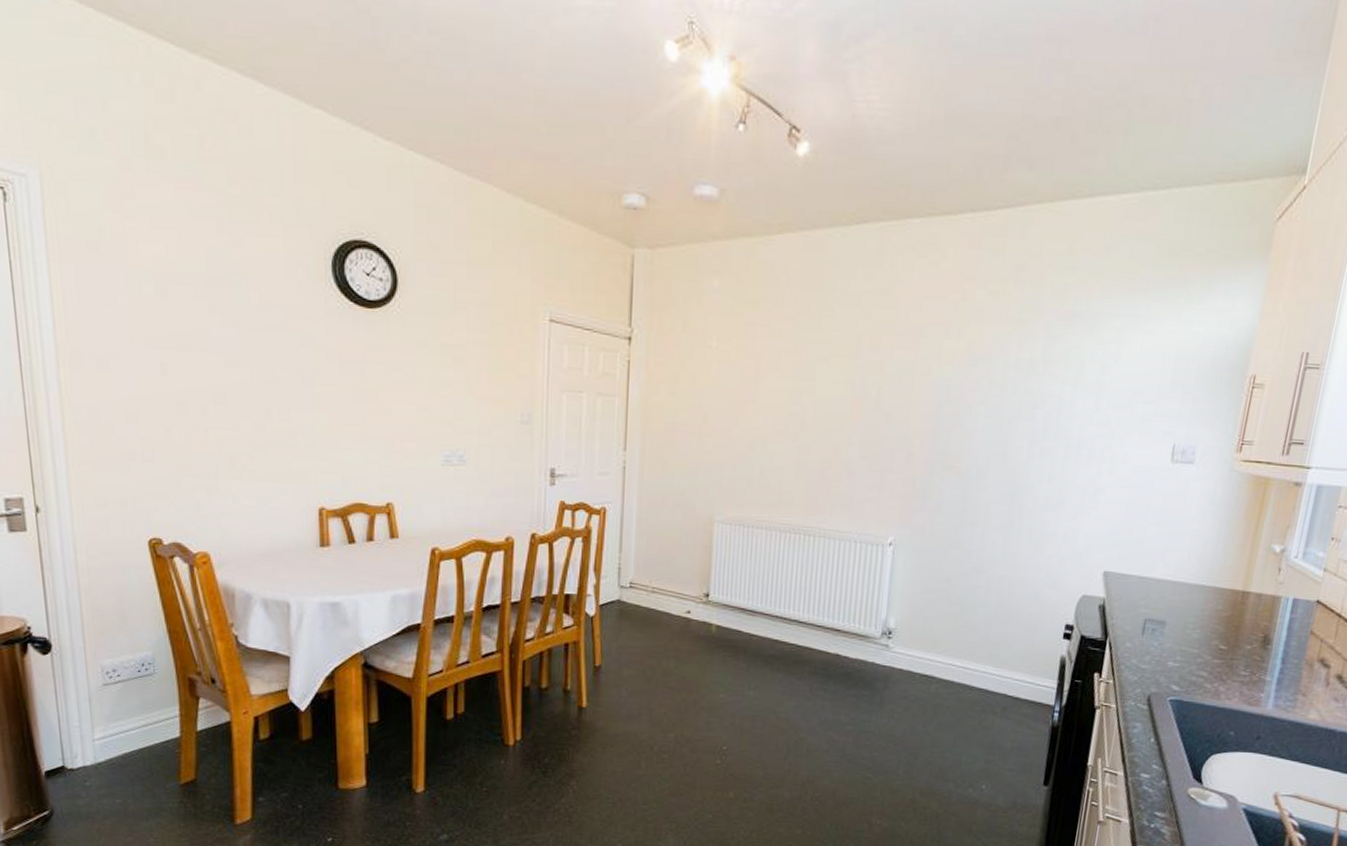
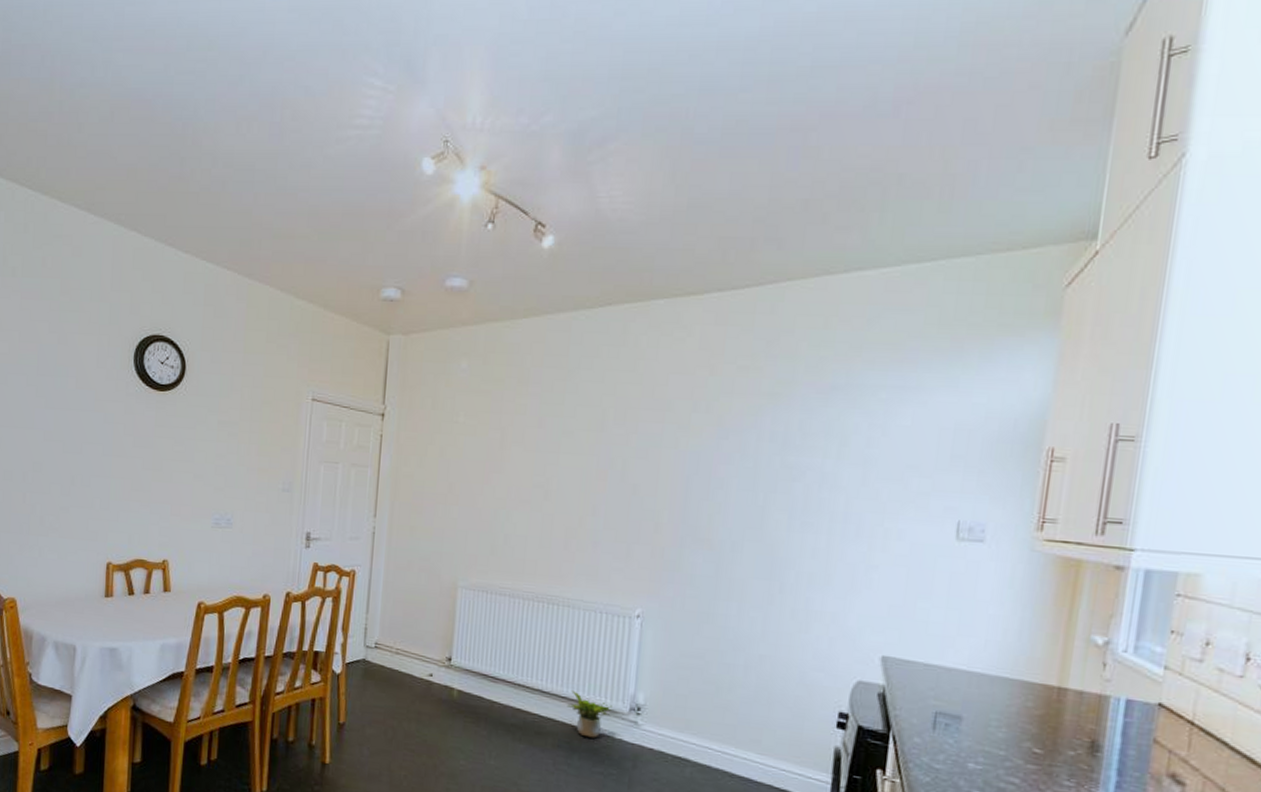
potted plant: none [823,619,865,663] -> present [567,690,612,738]

